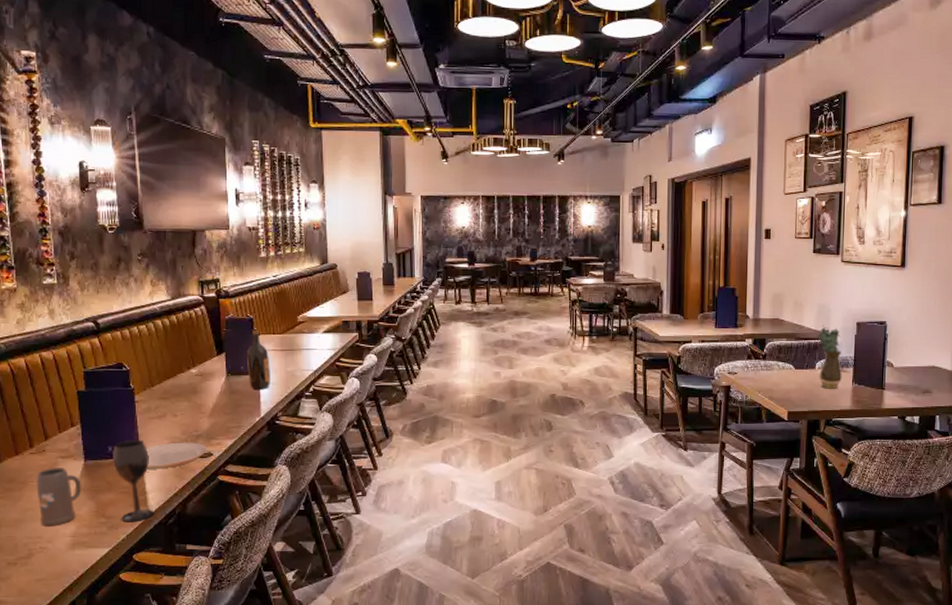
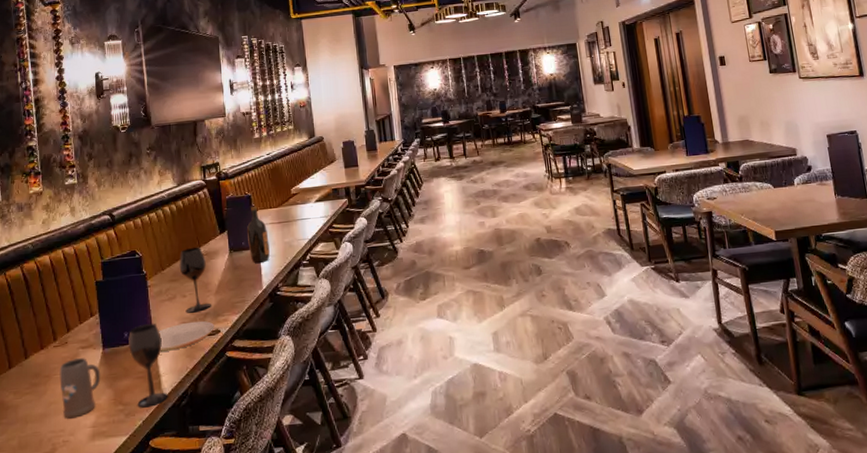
wineglass: none [171,366,204,433] -> present [179,246,211,313]
vase: present [818,325,842,389] -> none [790,141,824,204]

